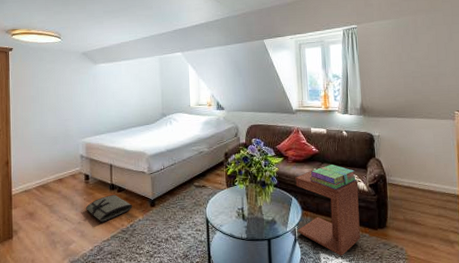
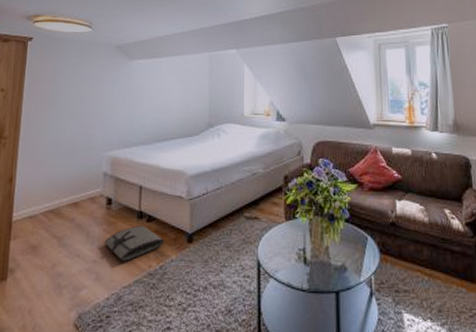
side table: present [295,169,361,256] -> none [372,200,455,318]
stack of books: present [309,164,356,190] -> none [390,195,449,228]

